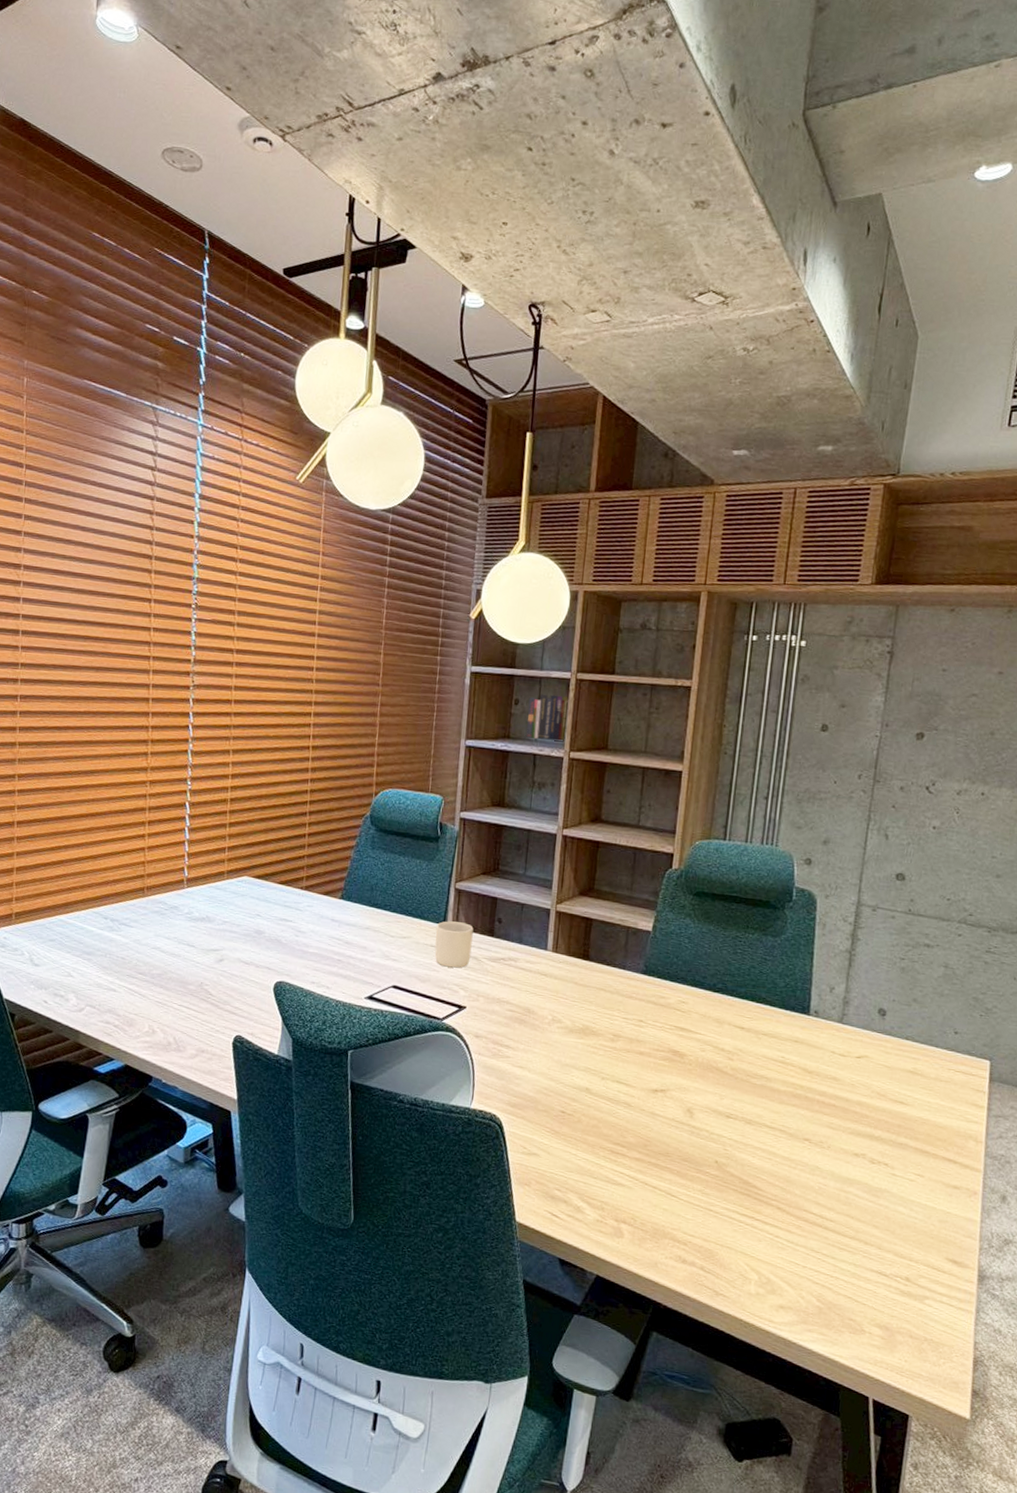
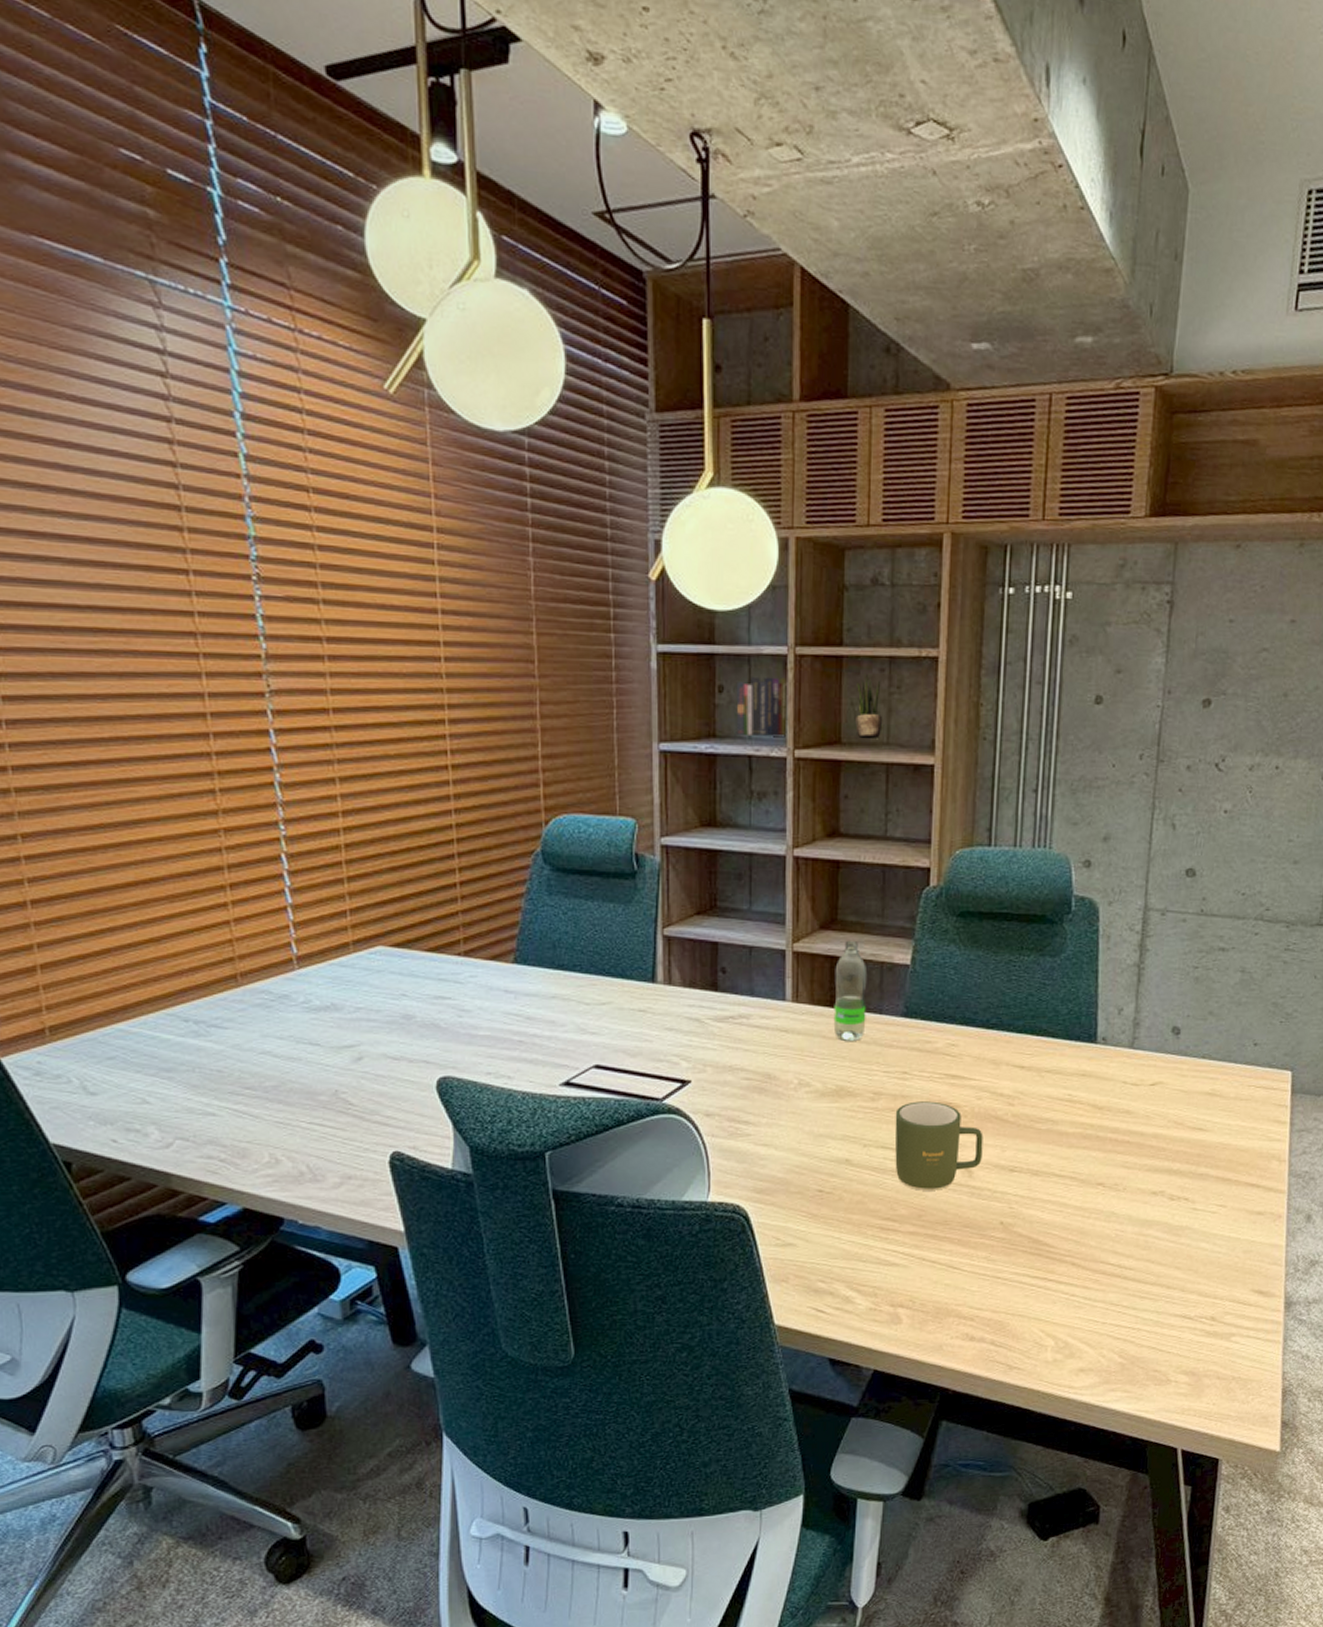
mug: present [435,921,474,968] -> none [643,977,691,1035]
bottle: none [584,906,616,990] -> present [833,940,868,1041]
potted plant: none [620,697,644,748] -> present [855,675,882,739]
mug: none [627,1046,705,1126] -> present [895,1101,983,1191]

